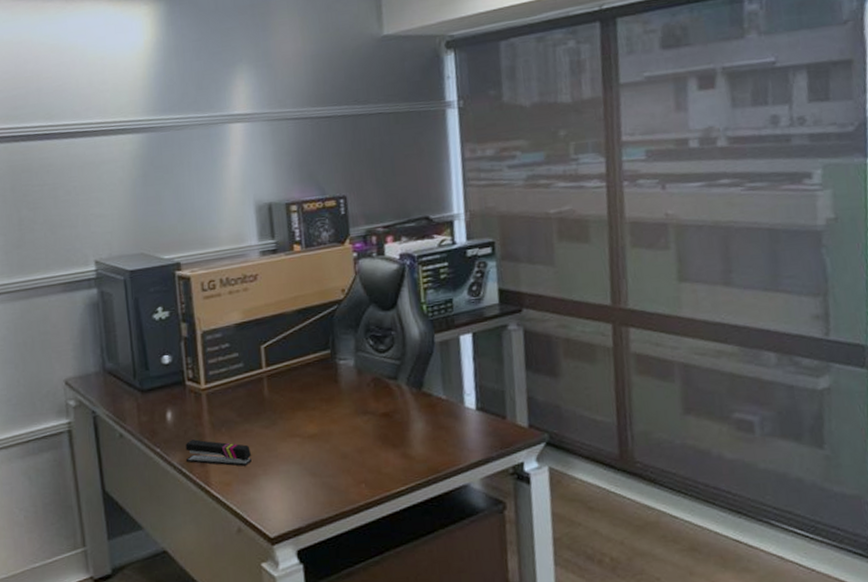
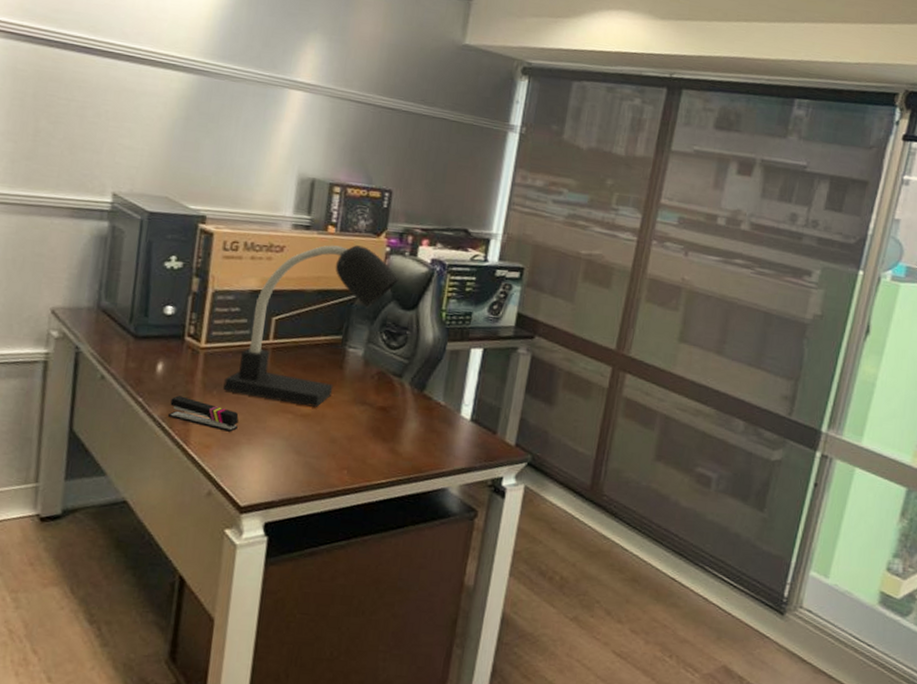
desk lamp: none [230,257,373,427] -> present [223,245,400,407]

